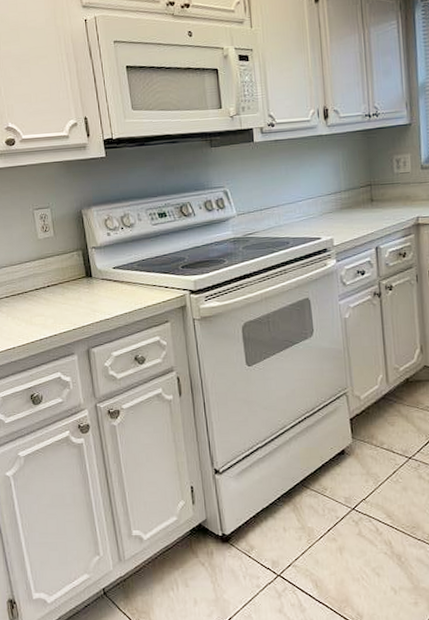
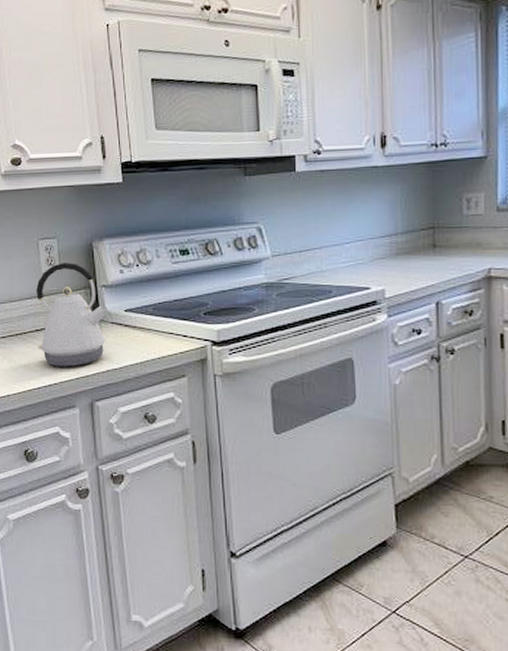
kettle: none [34,228,100,320] -> present [36,263,110,367]

